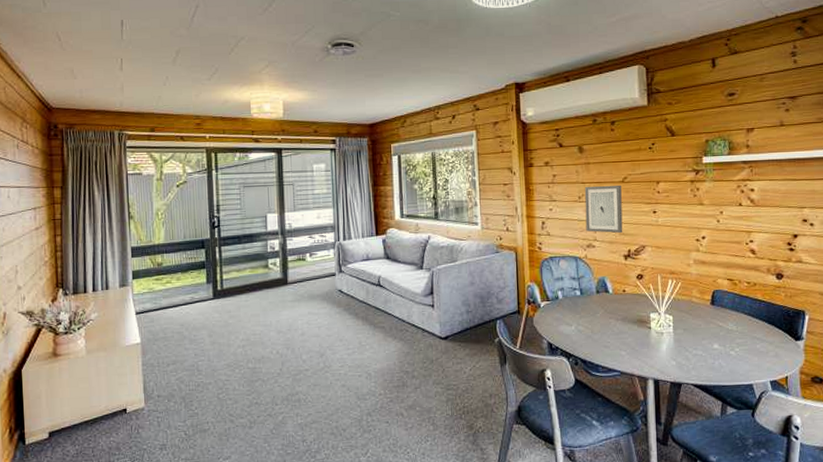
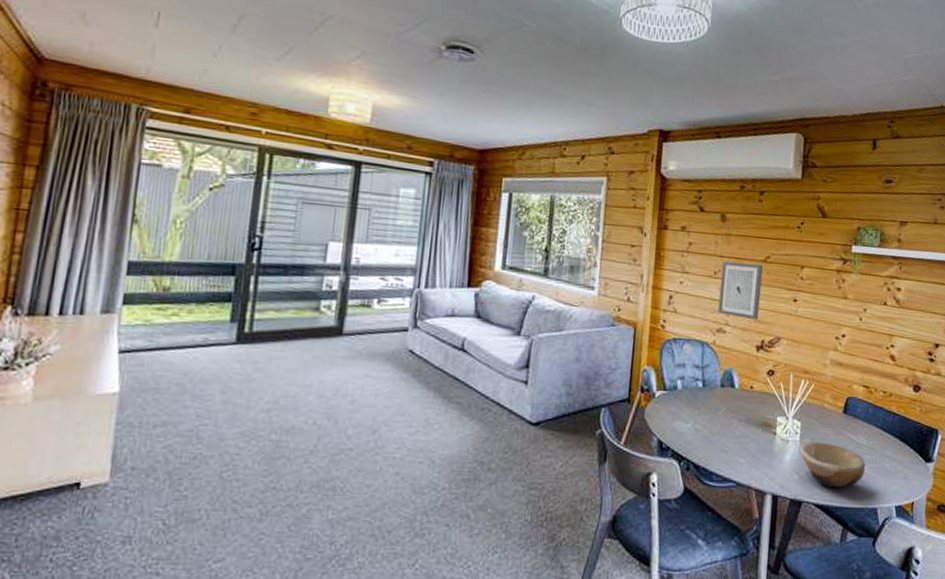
bowl: none [674,331,738,369] -> present [800,442,866,487]

